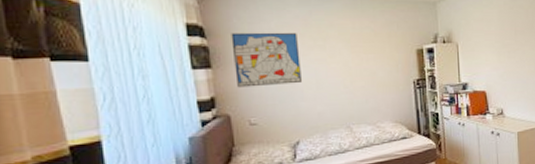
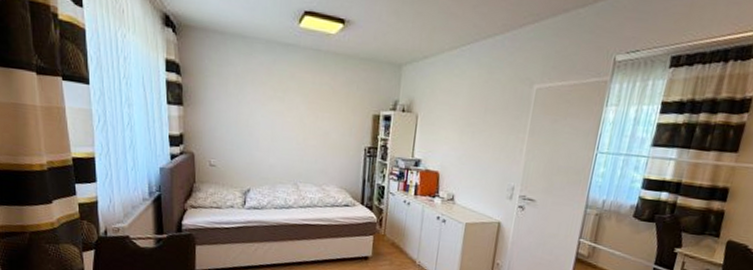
wall art: present [231,32,301,88] -> none [201,73,260,133]

